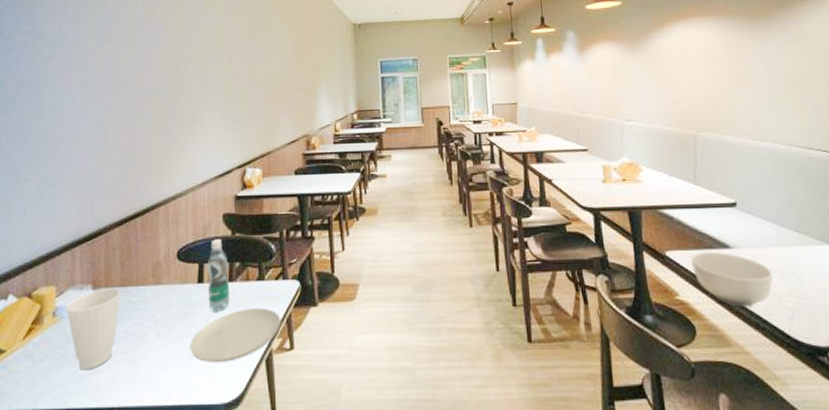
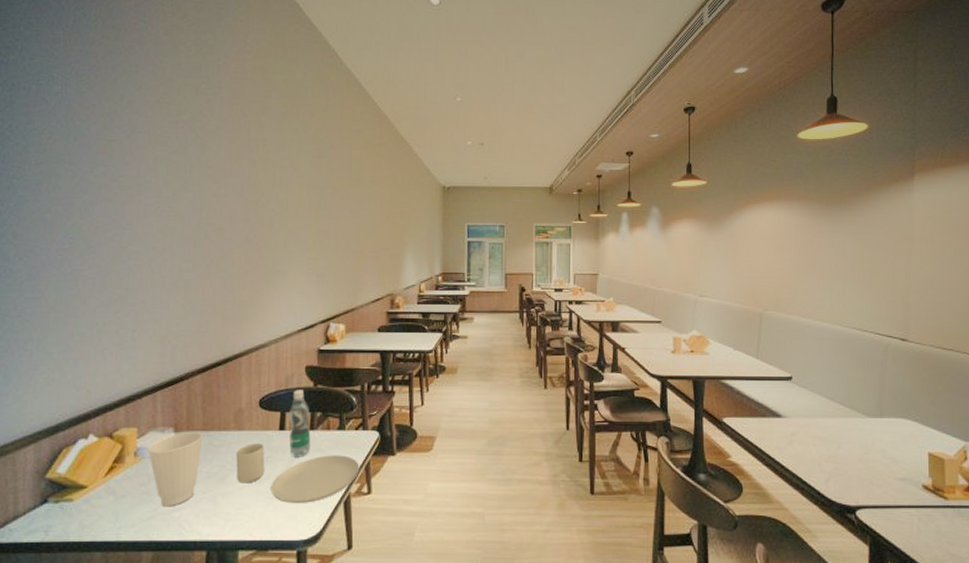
cup: none [154,298,184,342] -> present [236,443,265,484]
bowl: present [690,251,773,307] -> none [745,419,816,470]

